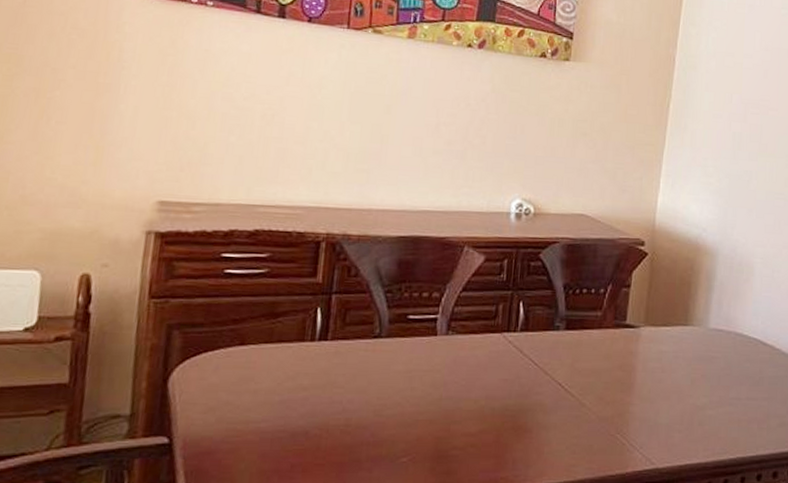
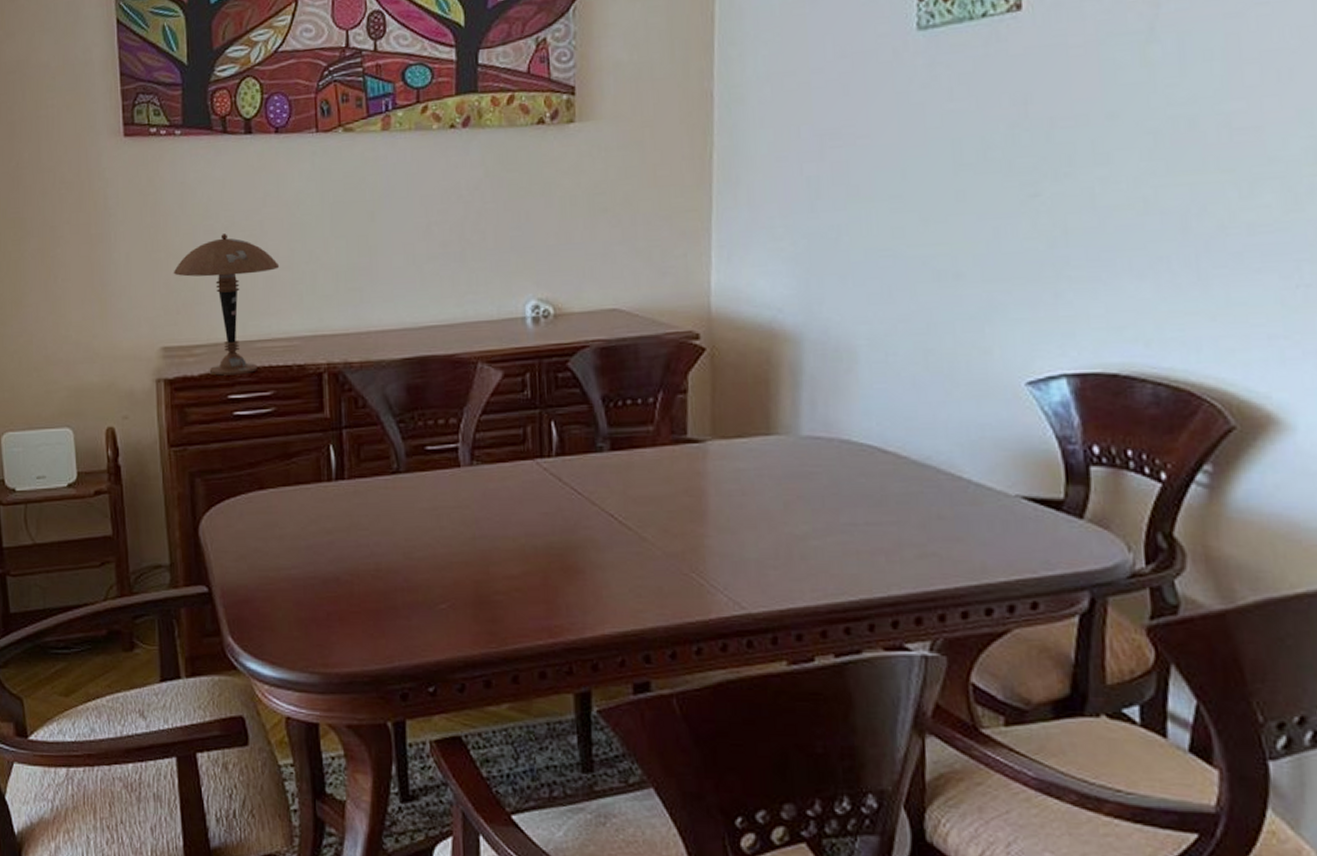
table lamp: none [182,103,294,236] -> present [173,234,280,376]

